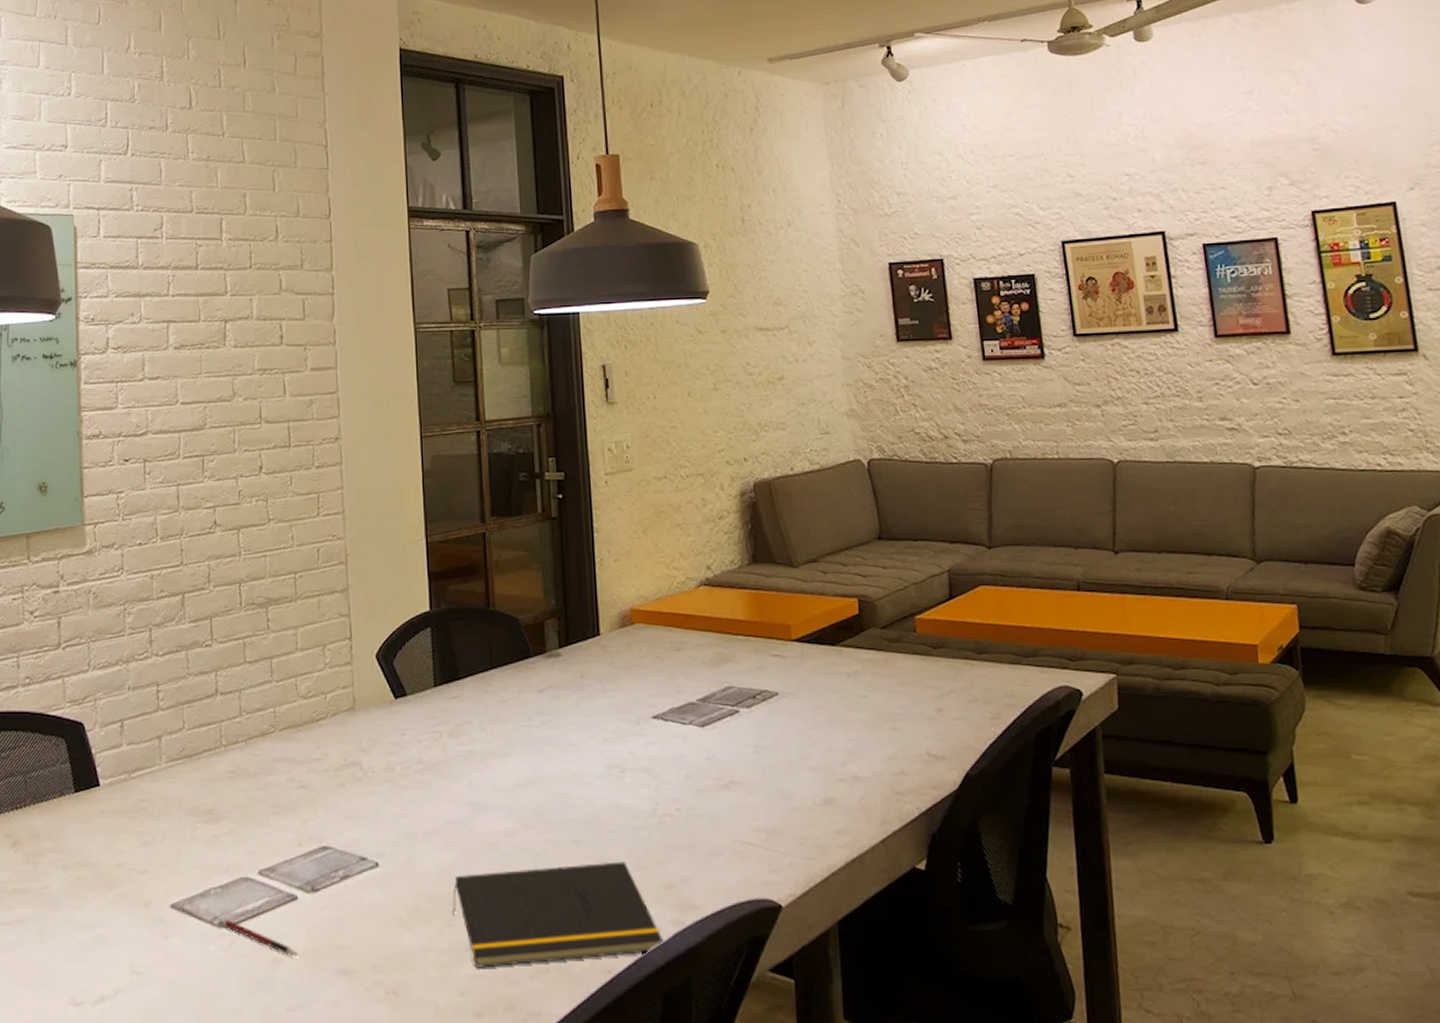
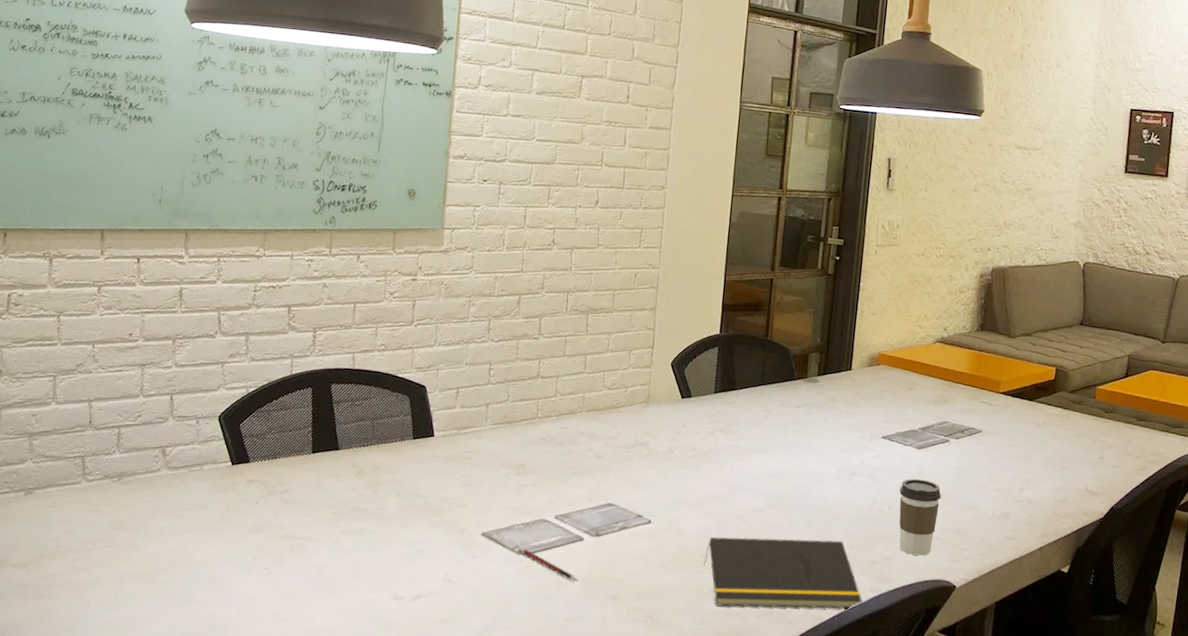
coffee cup: none [686,766,742,869] -> present [899,478,942,556]

